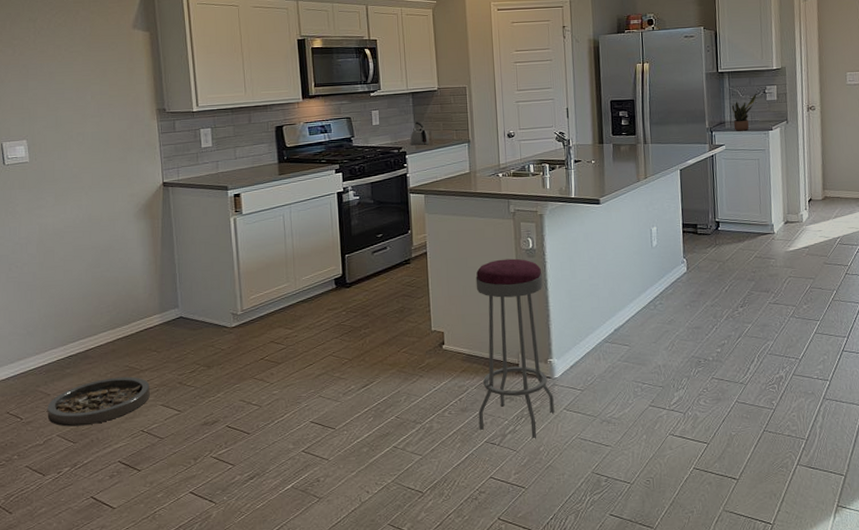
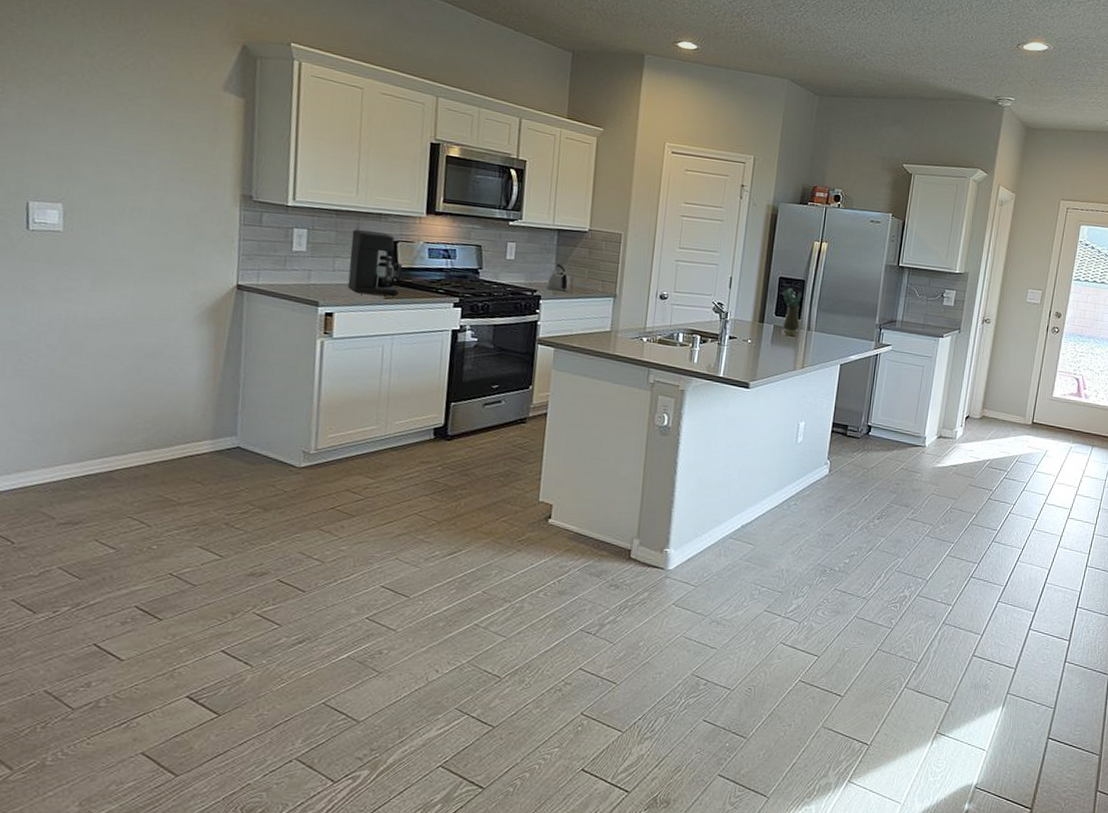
pet bowl: present [47,376,150,427] -> none [48,507,187,560]
coffee maker: none [246,120,290,175] -> present [347,229,403,296]
bar stool: present [475,258,555,438] -> none [575,432,673,632]
vase: none [614,106,636,152] -> present [782,284,803,337]
potted plant: present [732,93,757,131] -> none [904,295,934,334]

